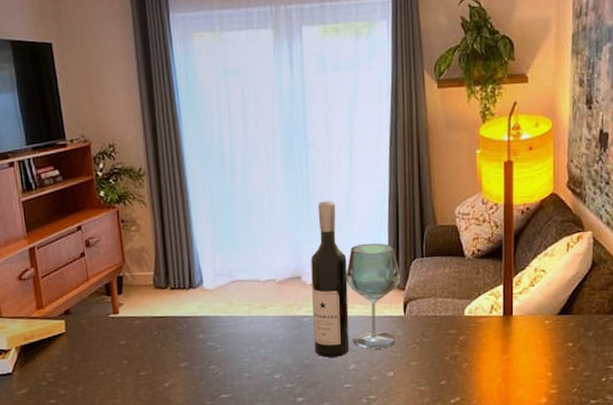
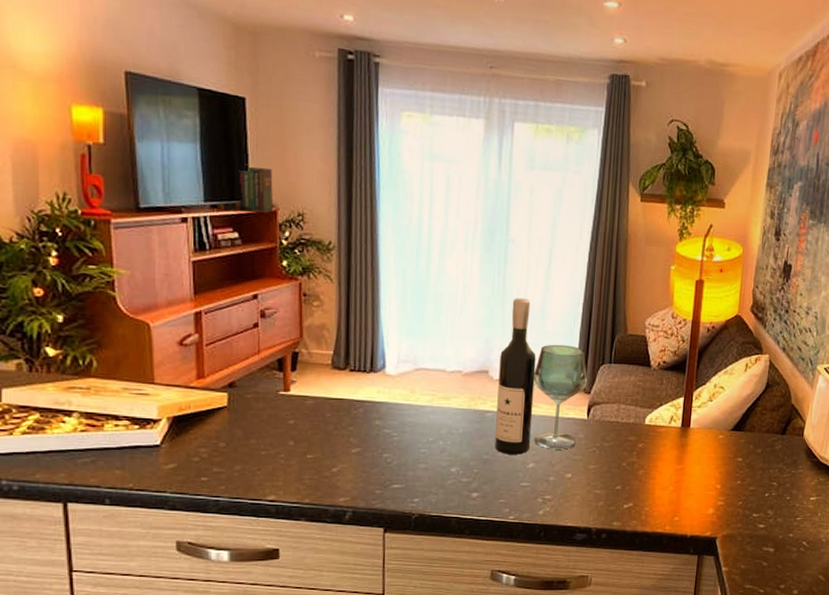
books: none [37,105,87,151] -> present [216,164,274,214]

